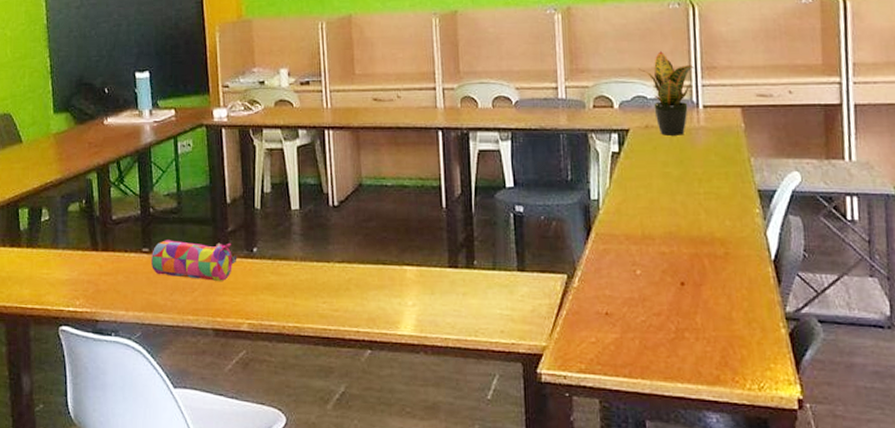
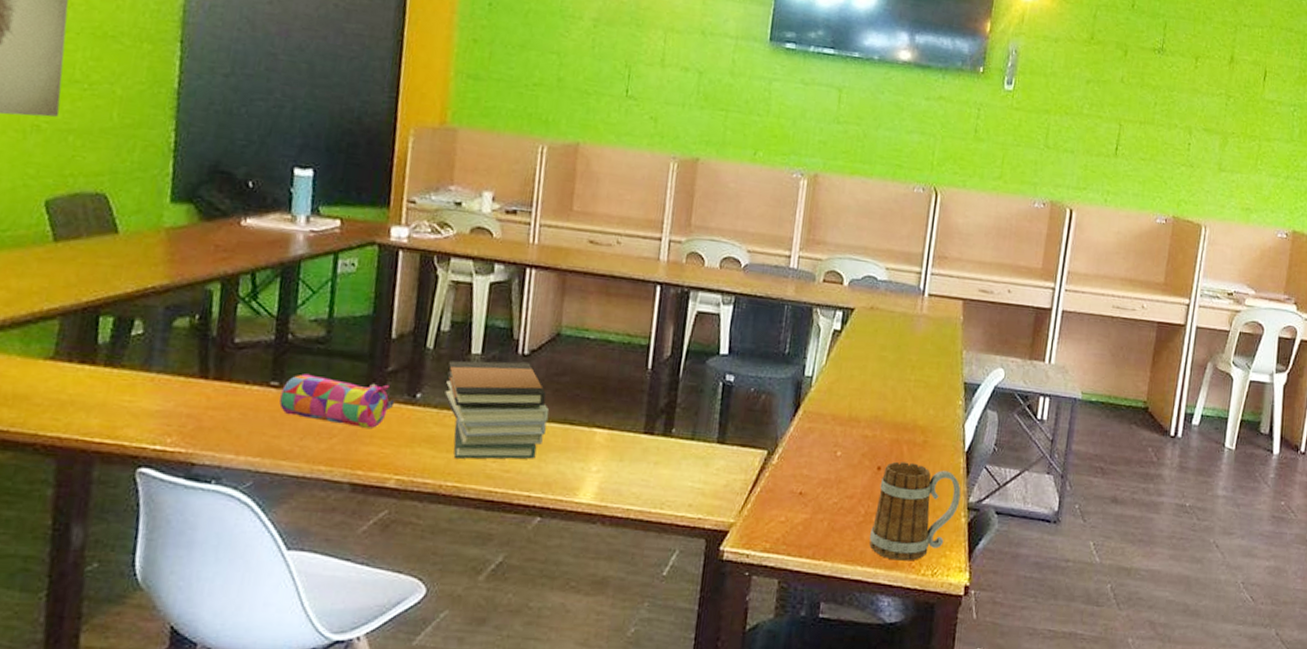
book stack: none [275,213,364,302] -> present [445,360,550,460]
potted plant: present [639,51,695,136] -> none [874,234,928,321]
mug: none [685,275,776,376] -> present [869,461,961,561]

